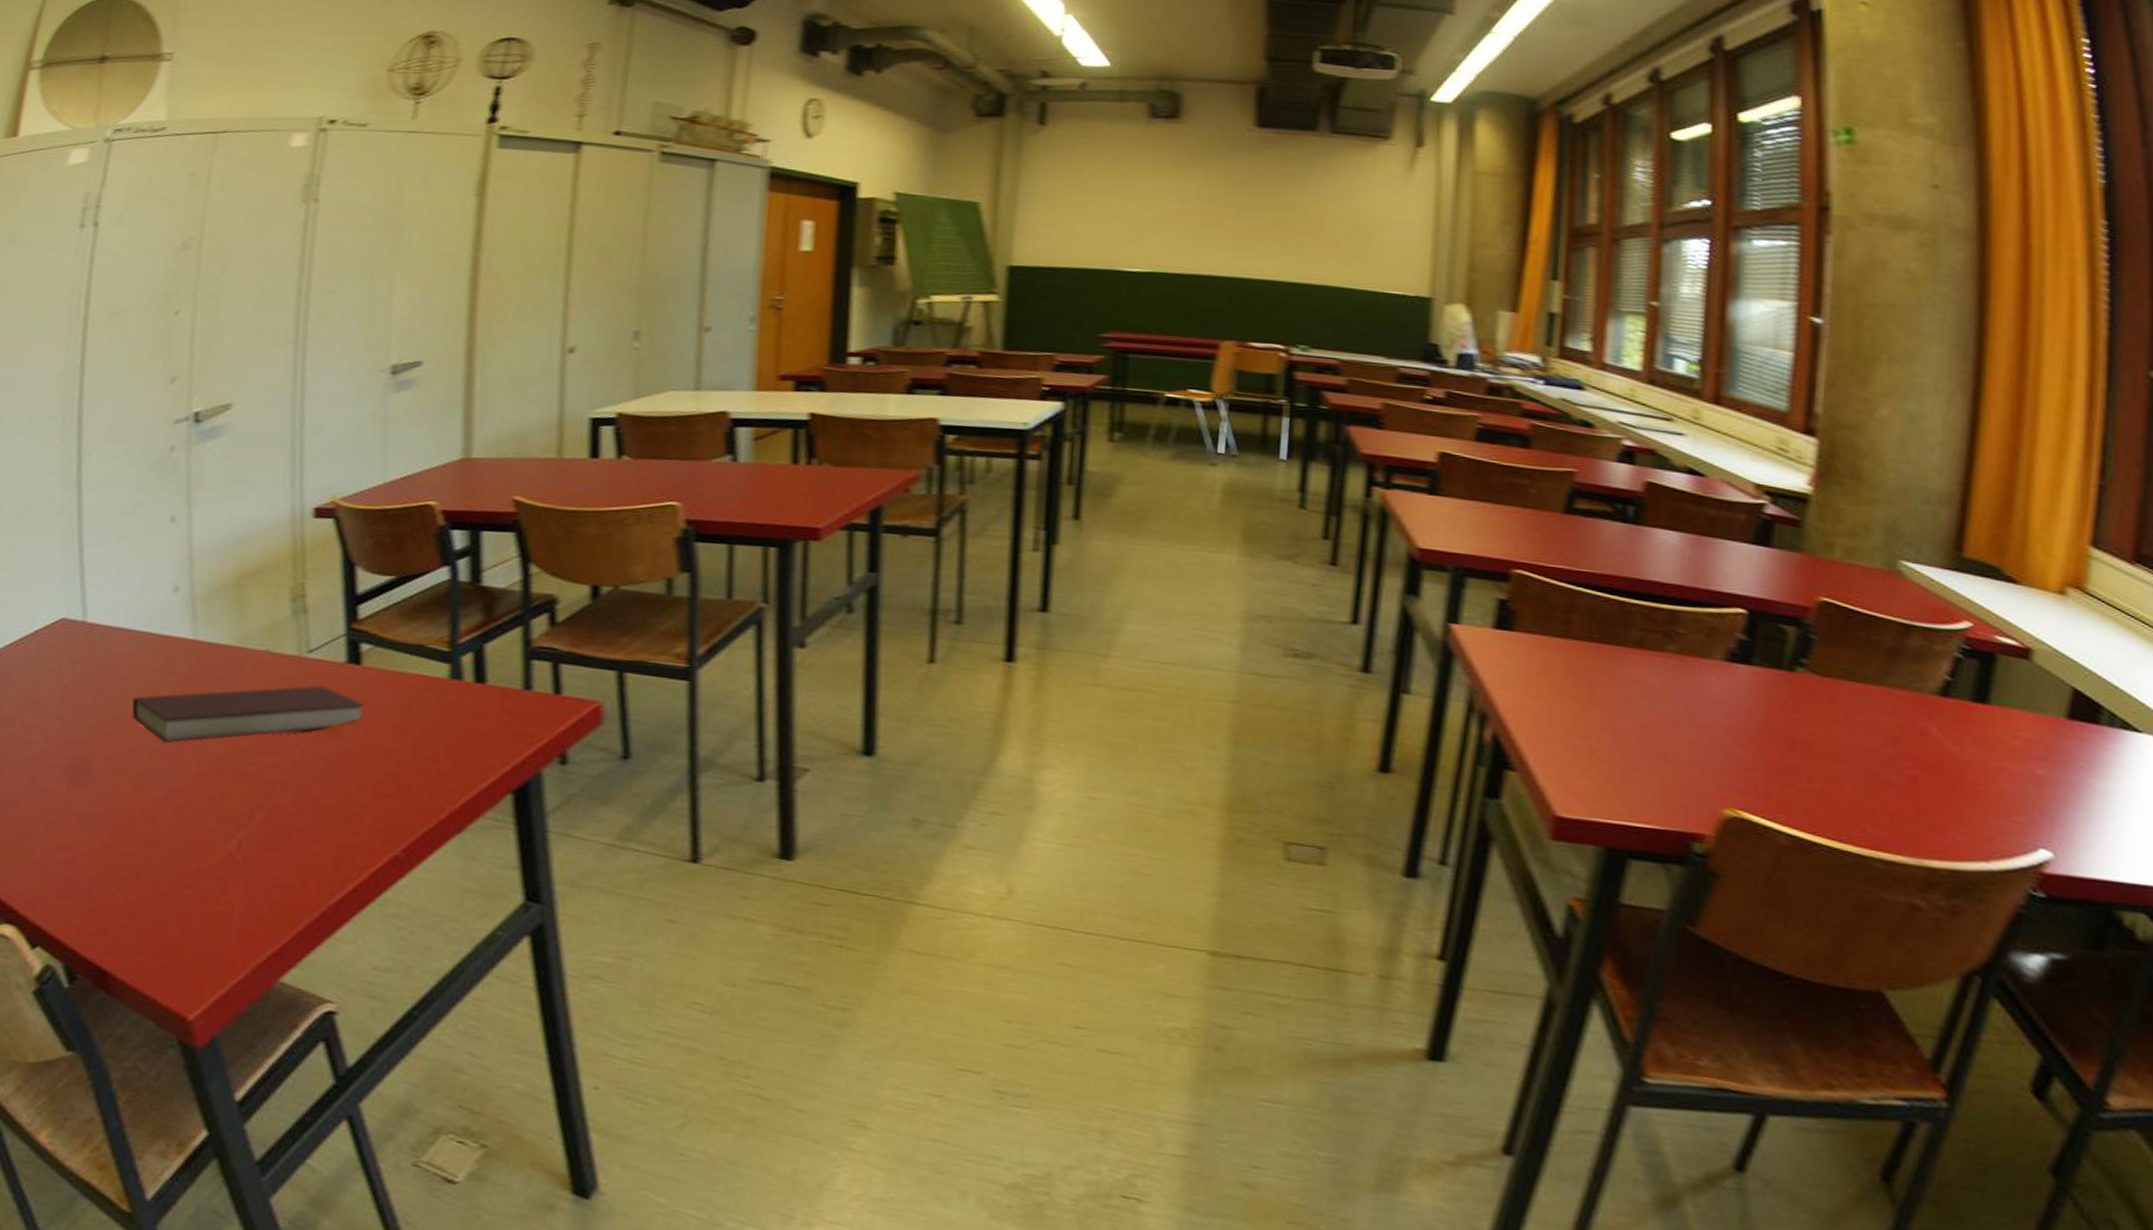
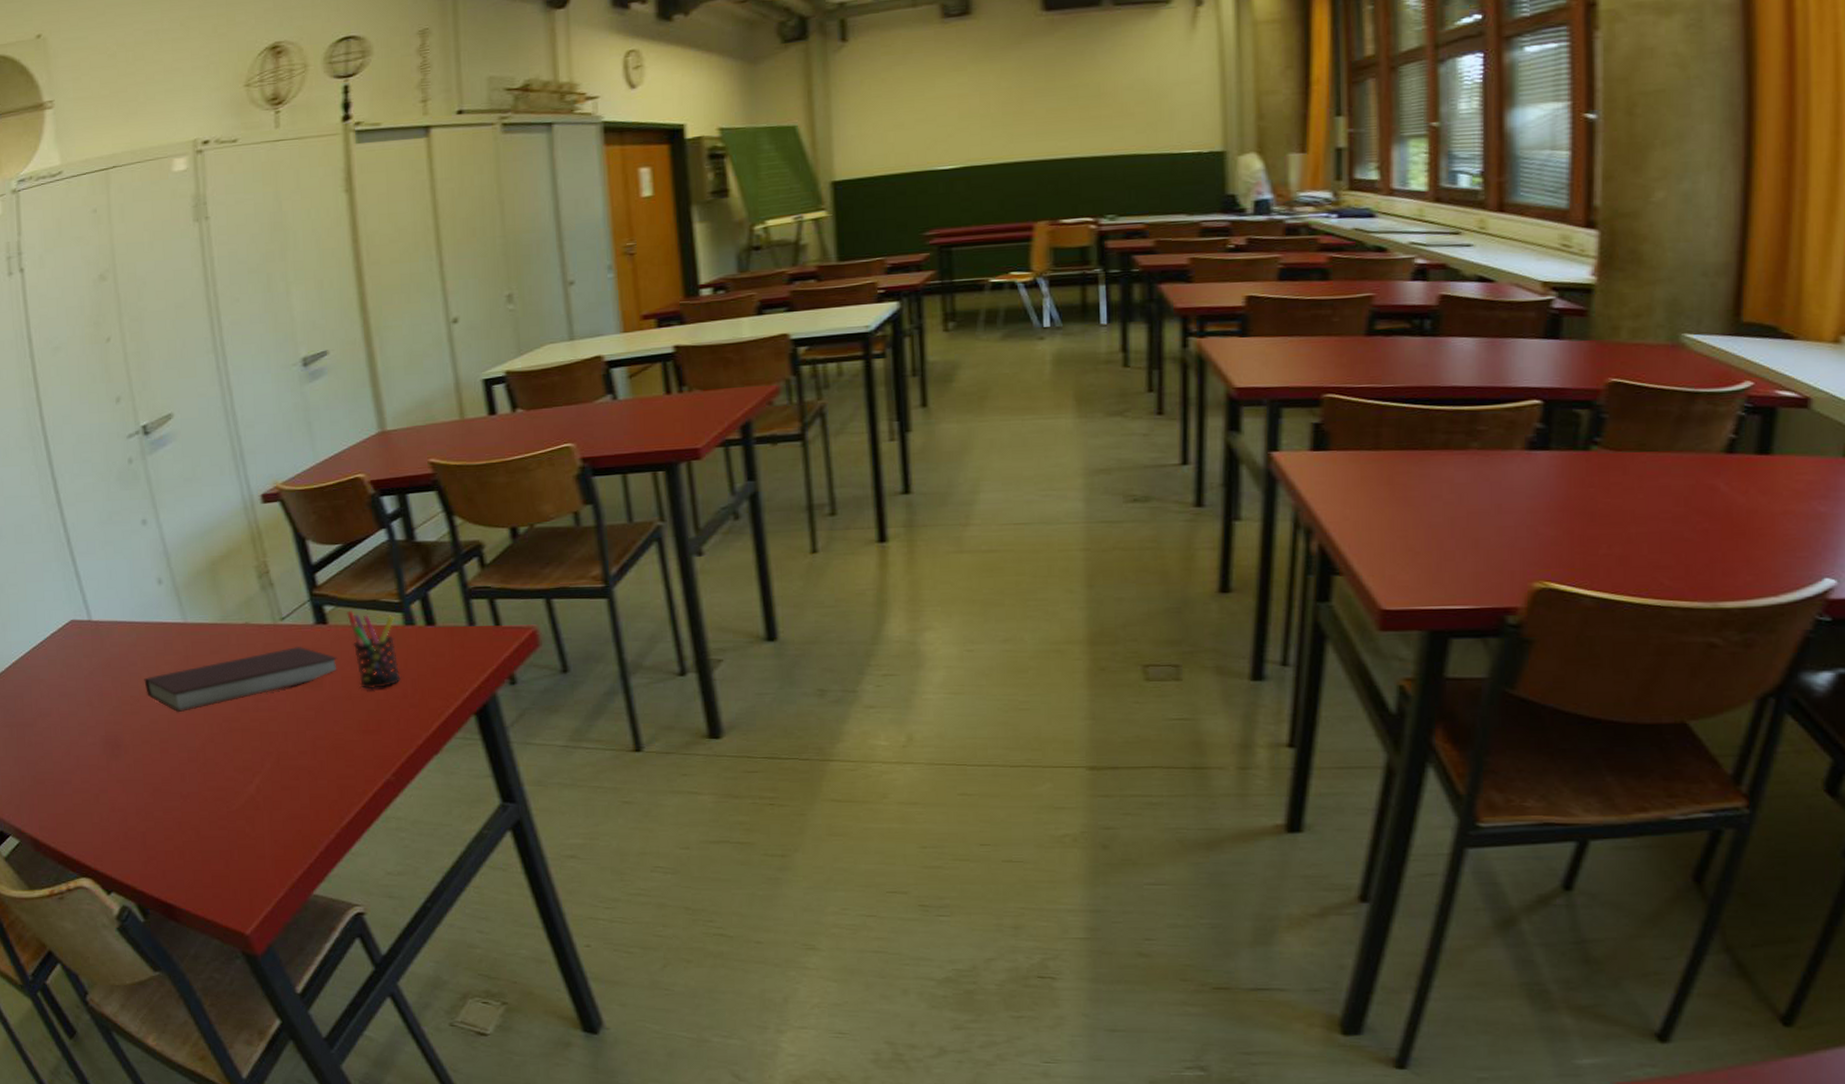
pen holder: none [385,653,440,748] -> present [347,610,401,690]

